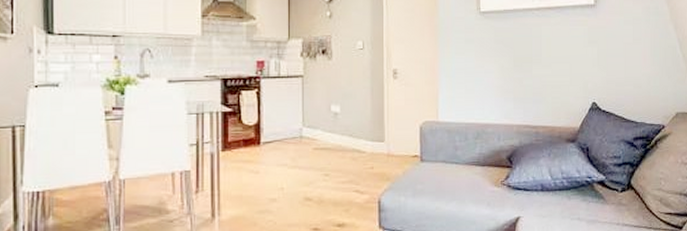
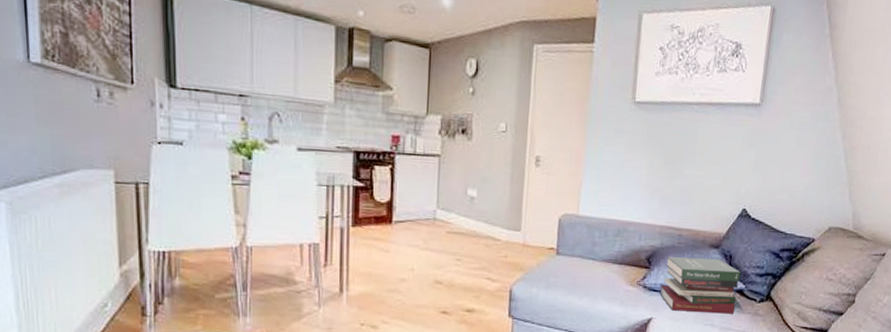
books: none [524,153,599,208] -> present [659,257,740,314]

